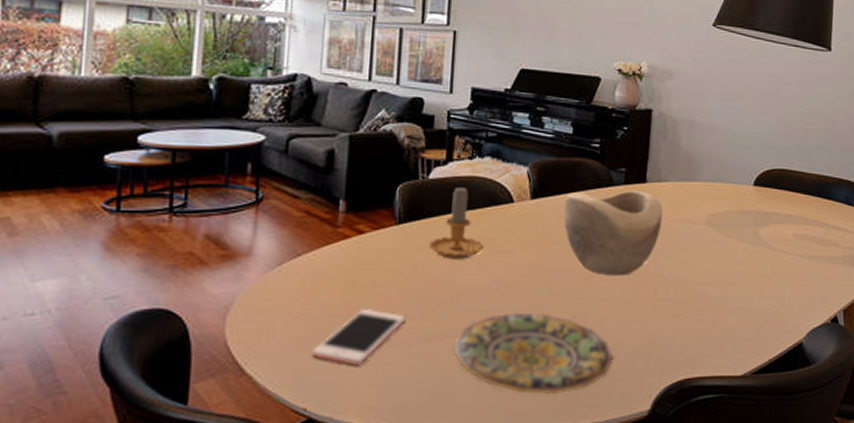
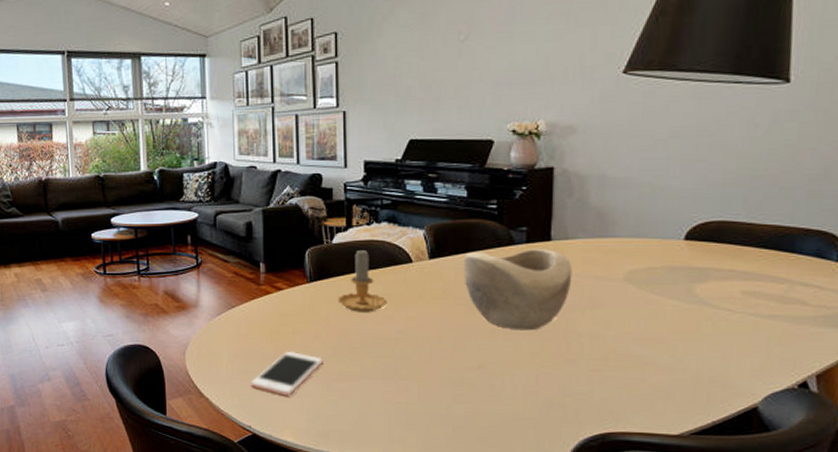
plate: present [453,312,614,395] -> none [367,360,525,435]

